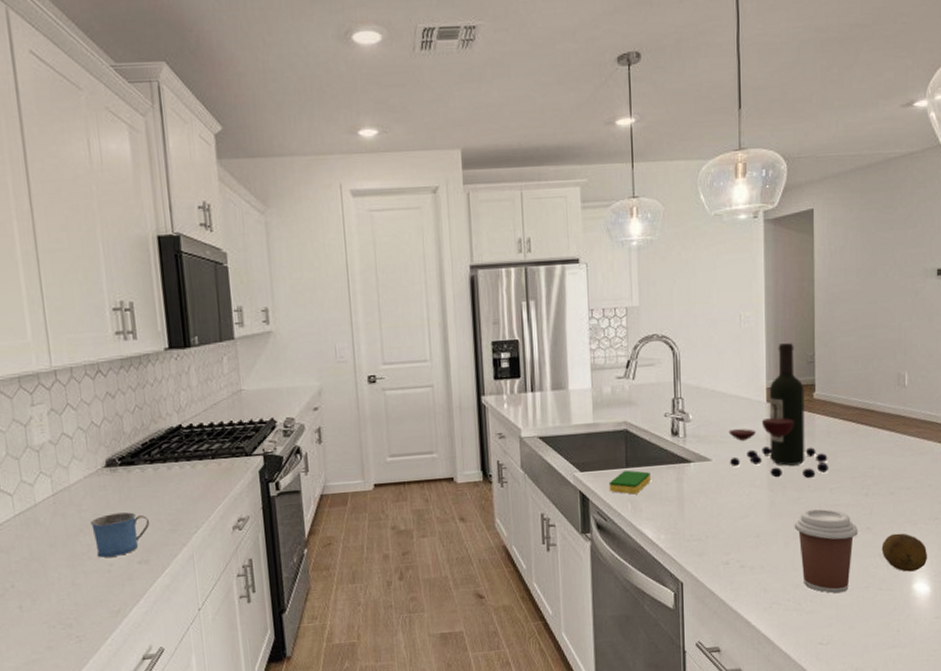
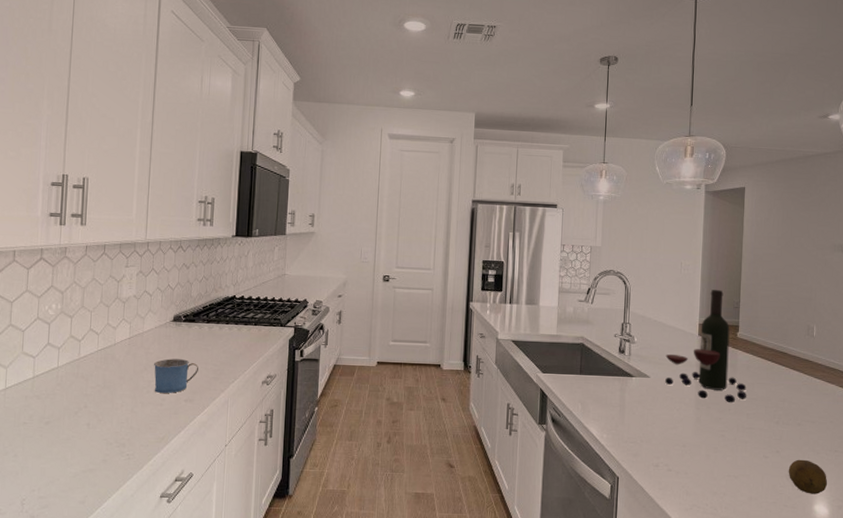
dish sponge: present [608,470,651,495] -> none [564,376,599,397]
coffee cup: present [794,508,858,594] -> none [715,429,769,505]

